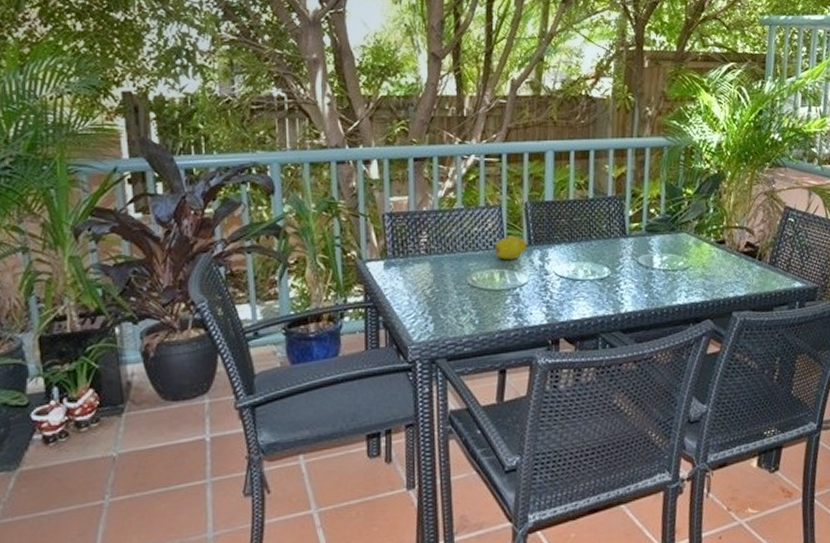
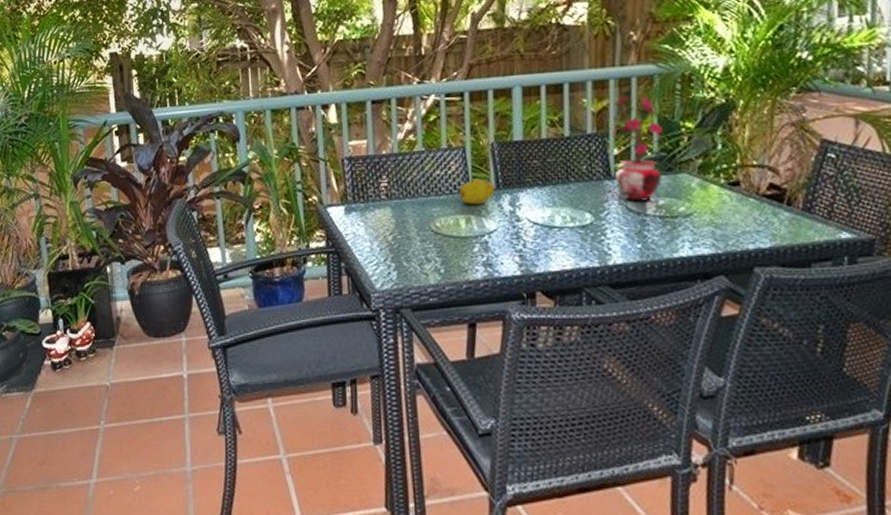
potted plant: none [628,164,673,257] -> present [611,96,670,202]

